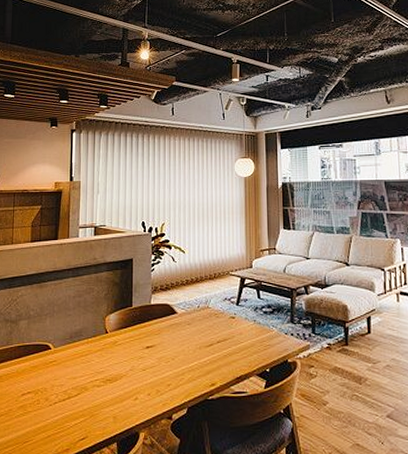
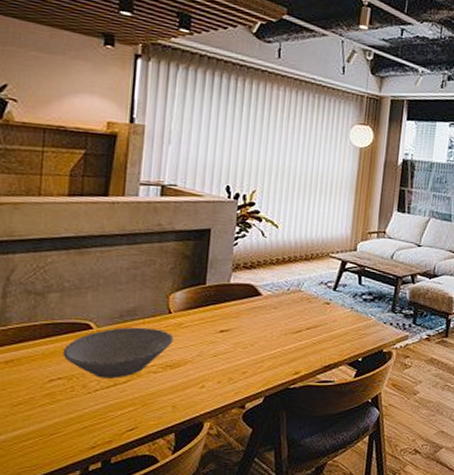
bowl: none [30,346,111,392] -> present [62,327,174,379]

